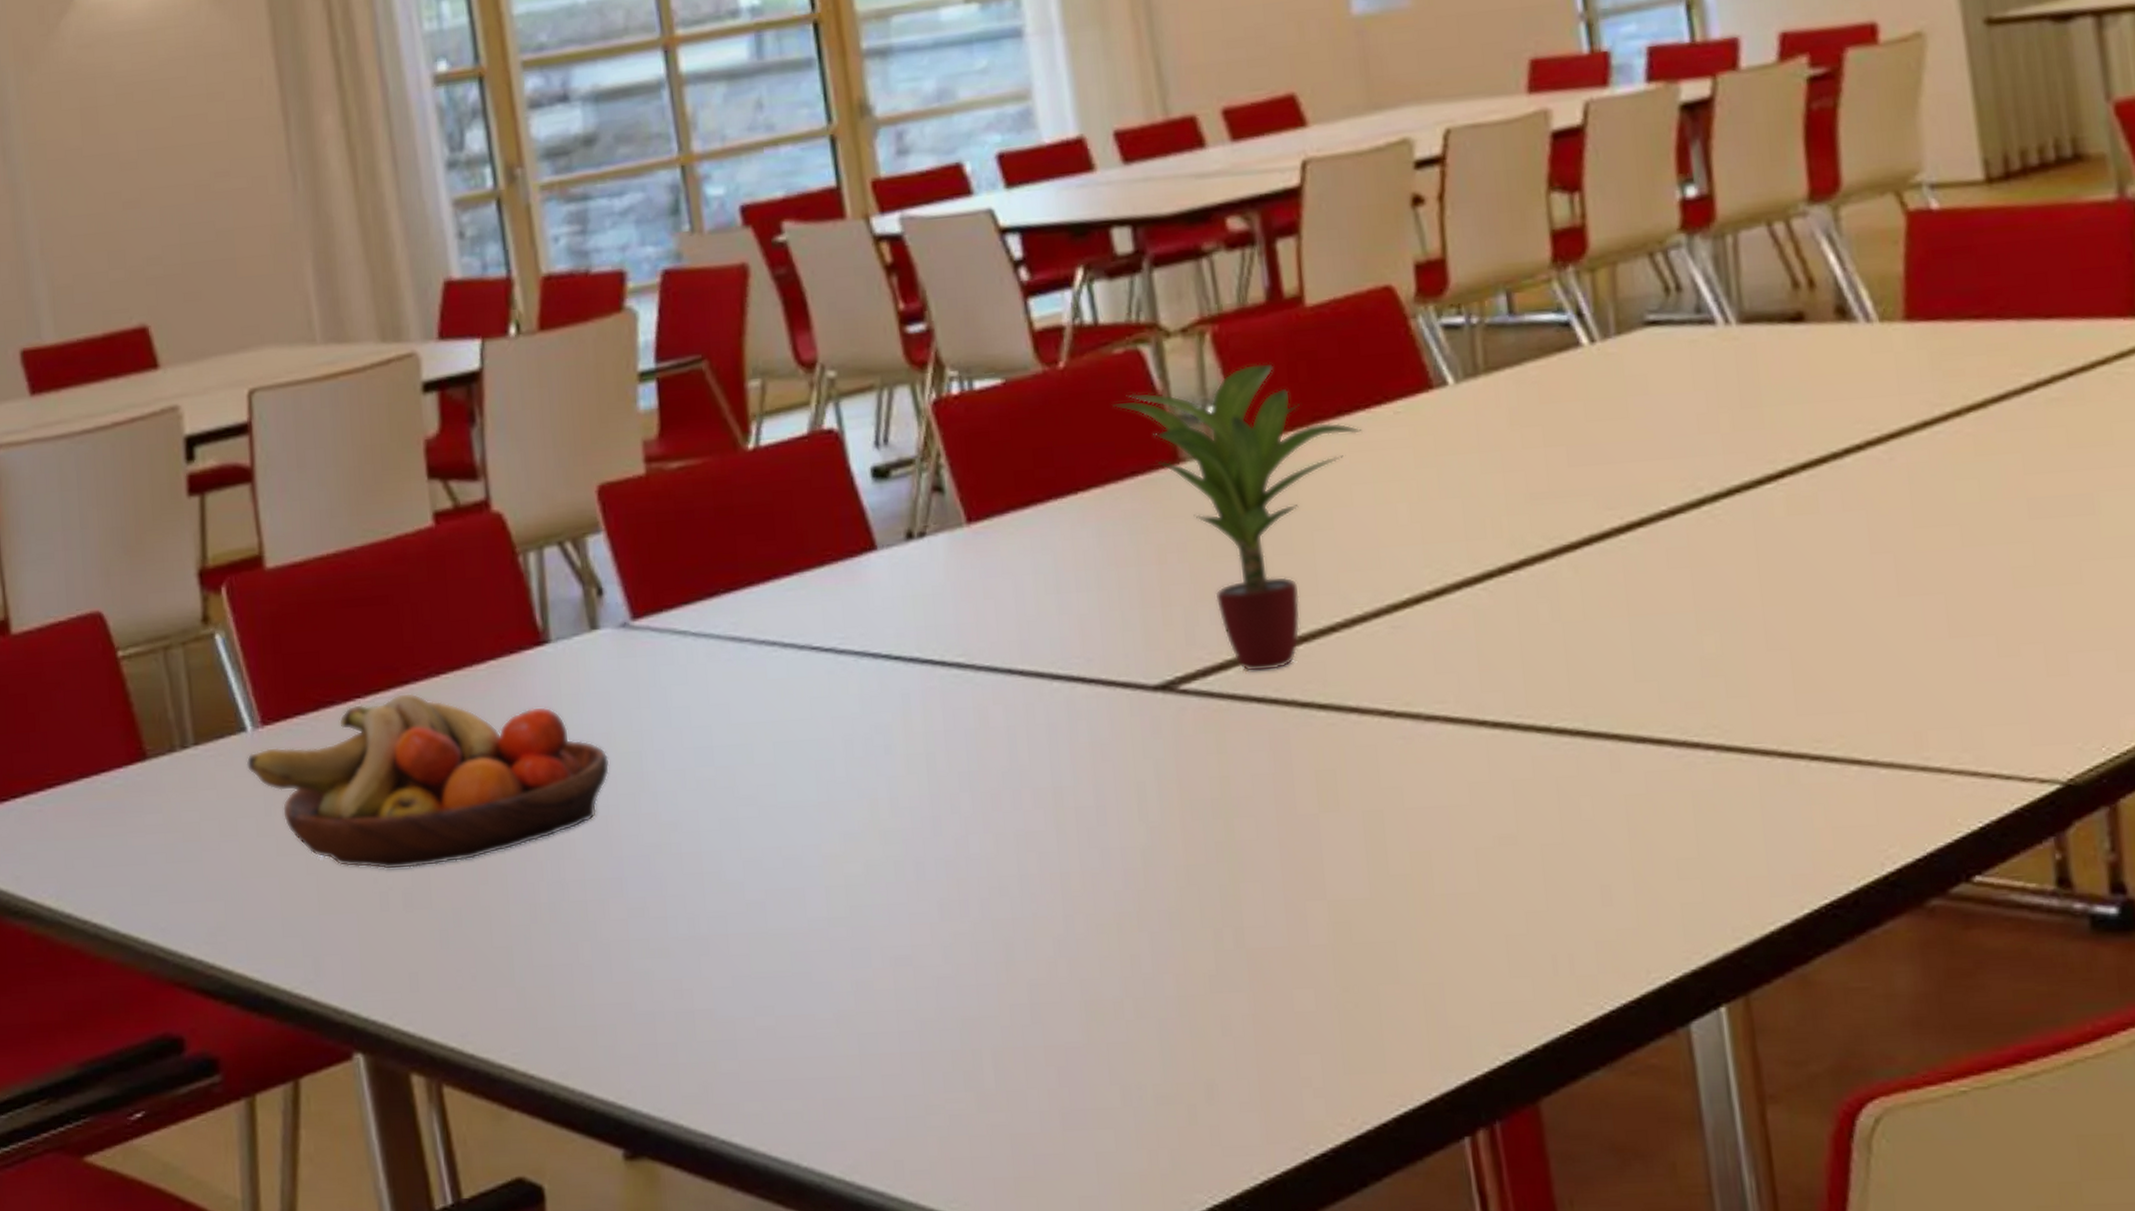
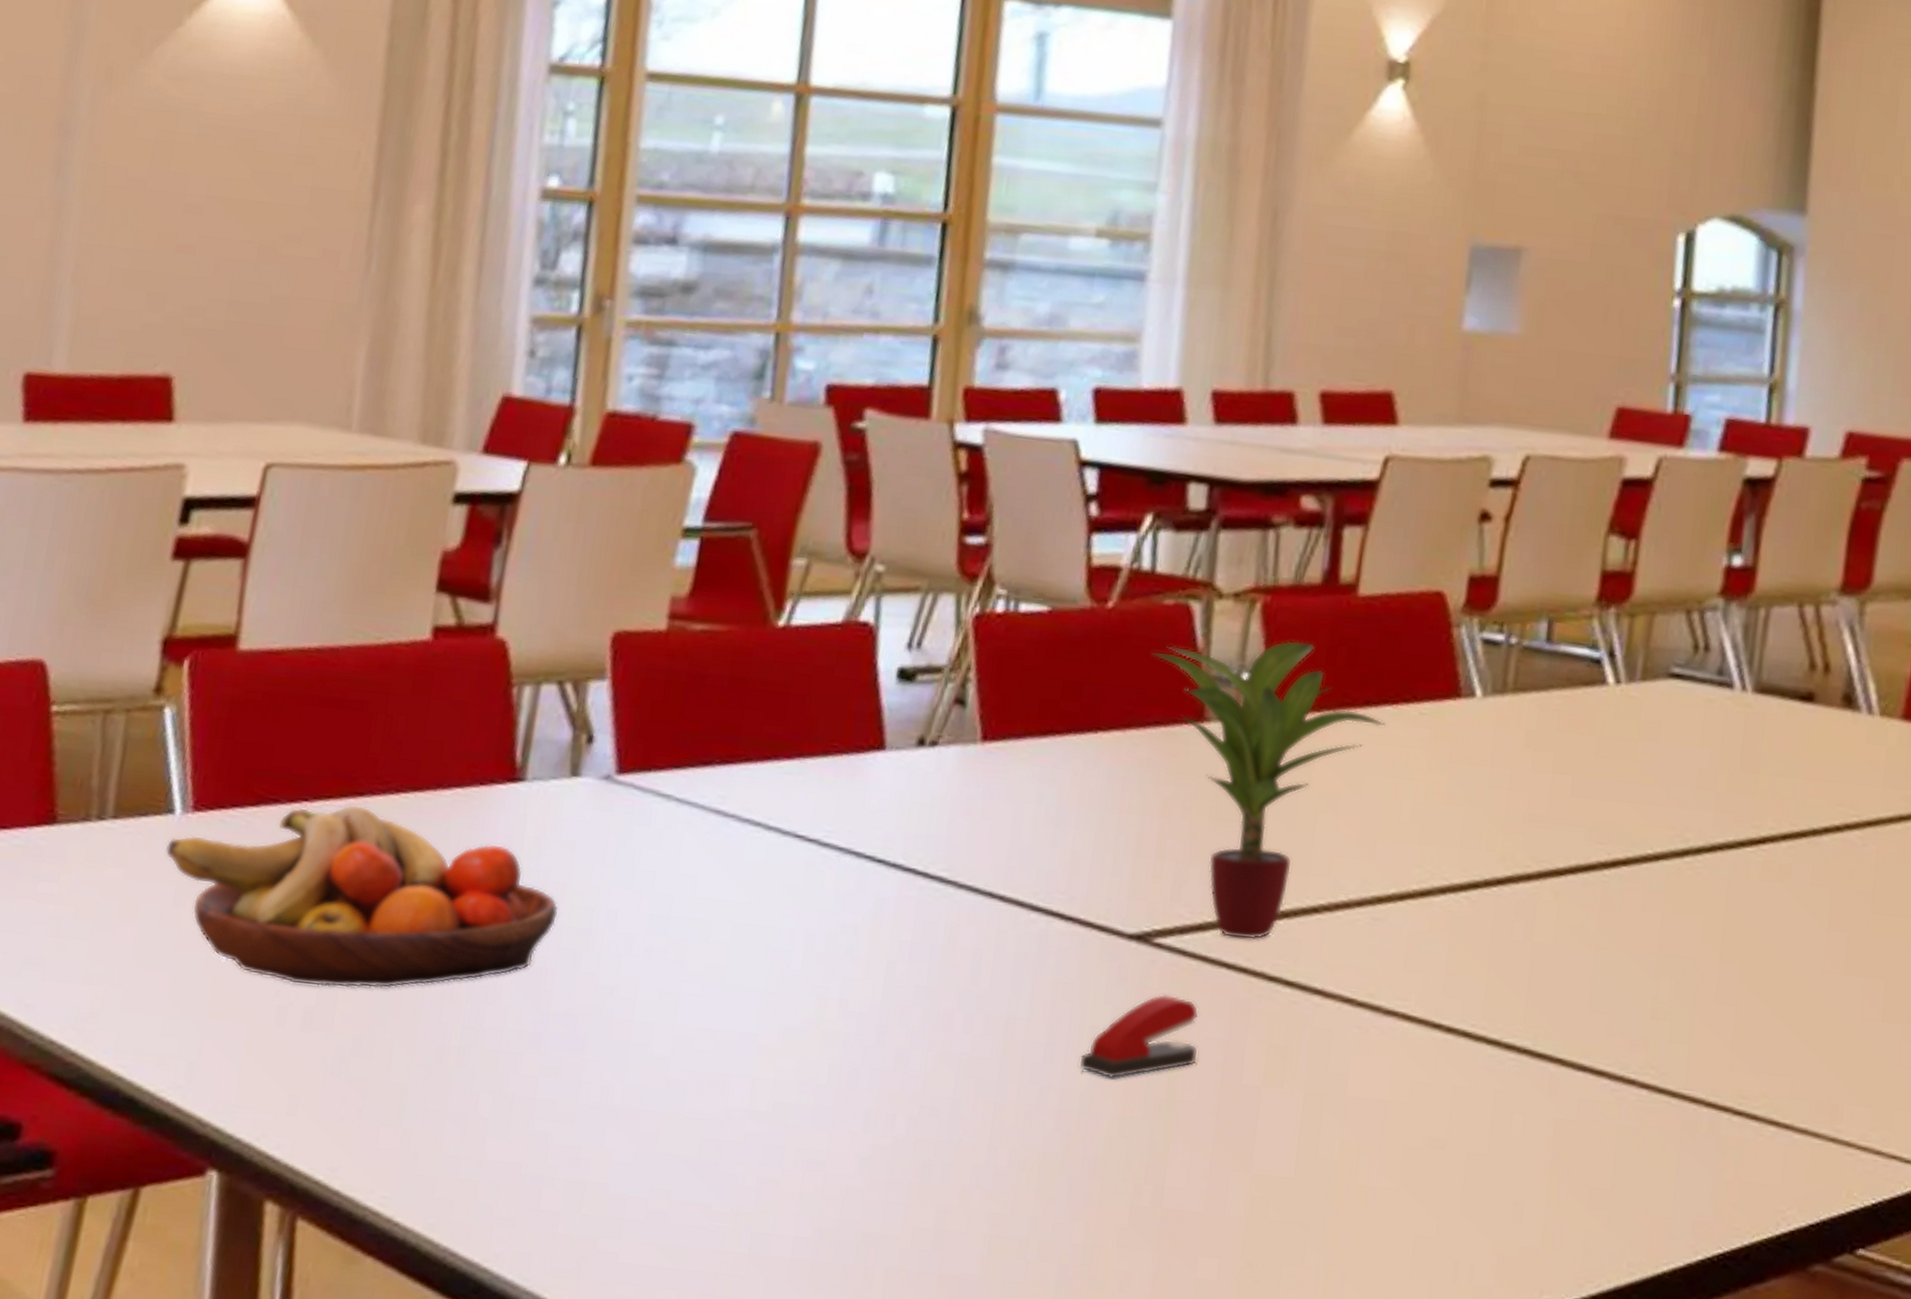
stapler: none [1131,737,1249,831] -> present [1078,993,1199,1079]

